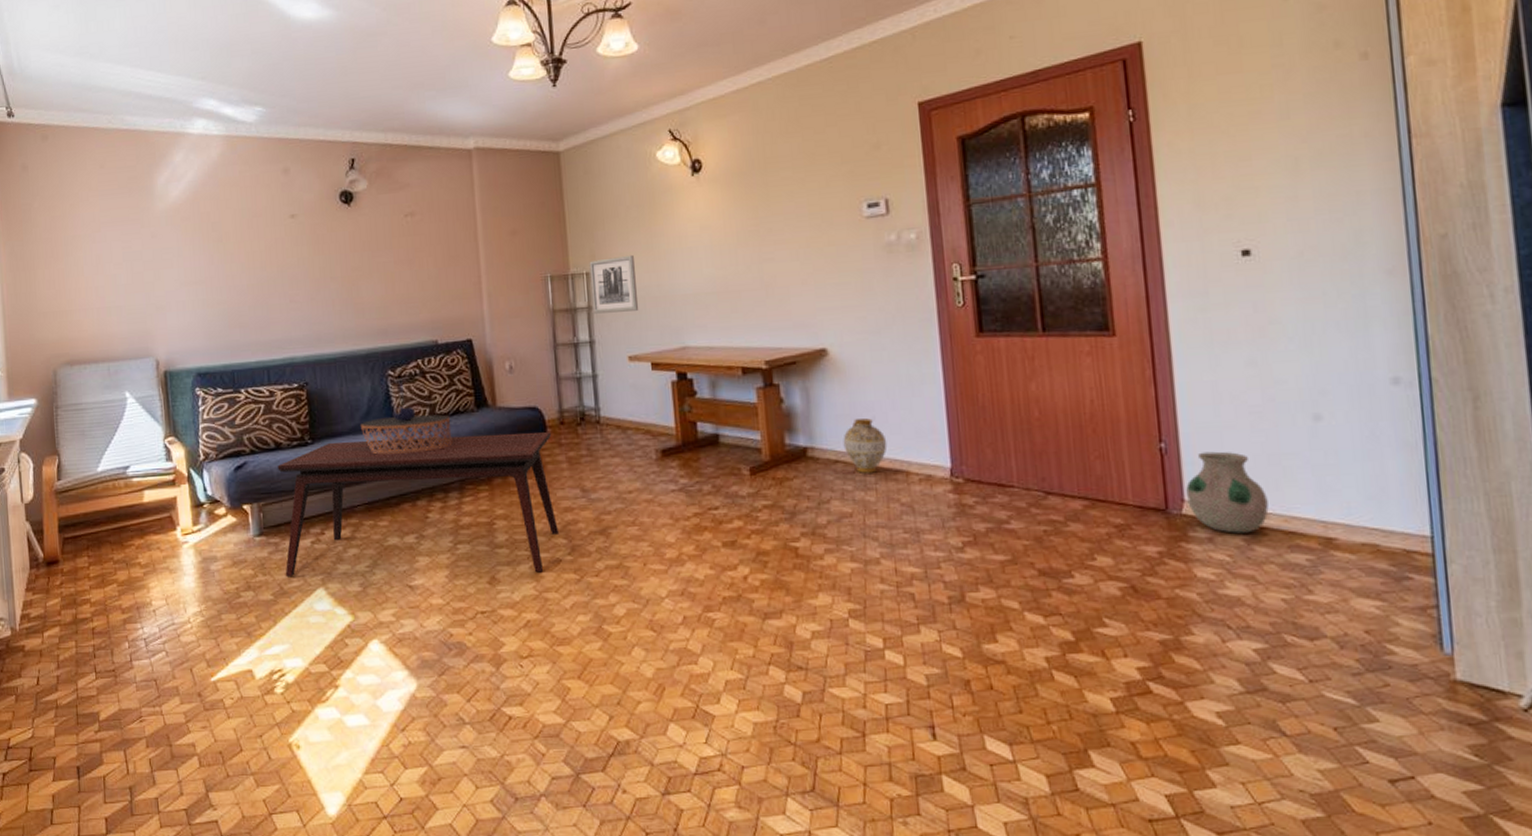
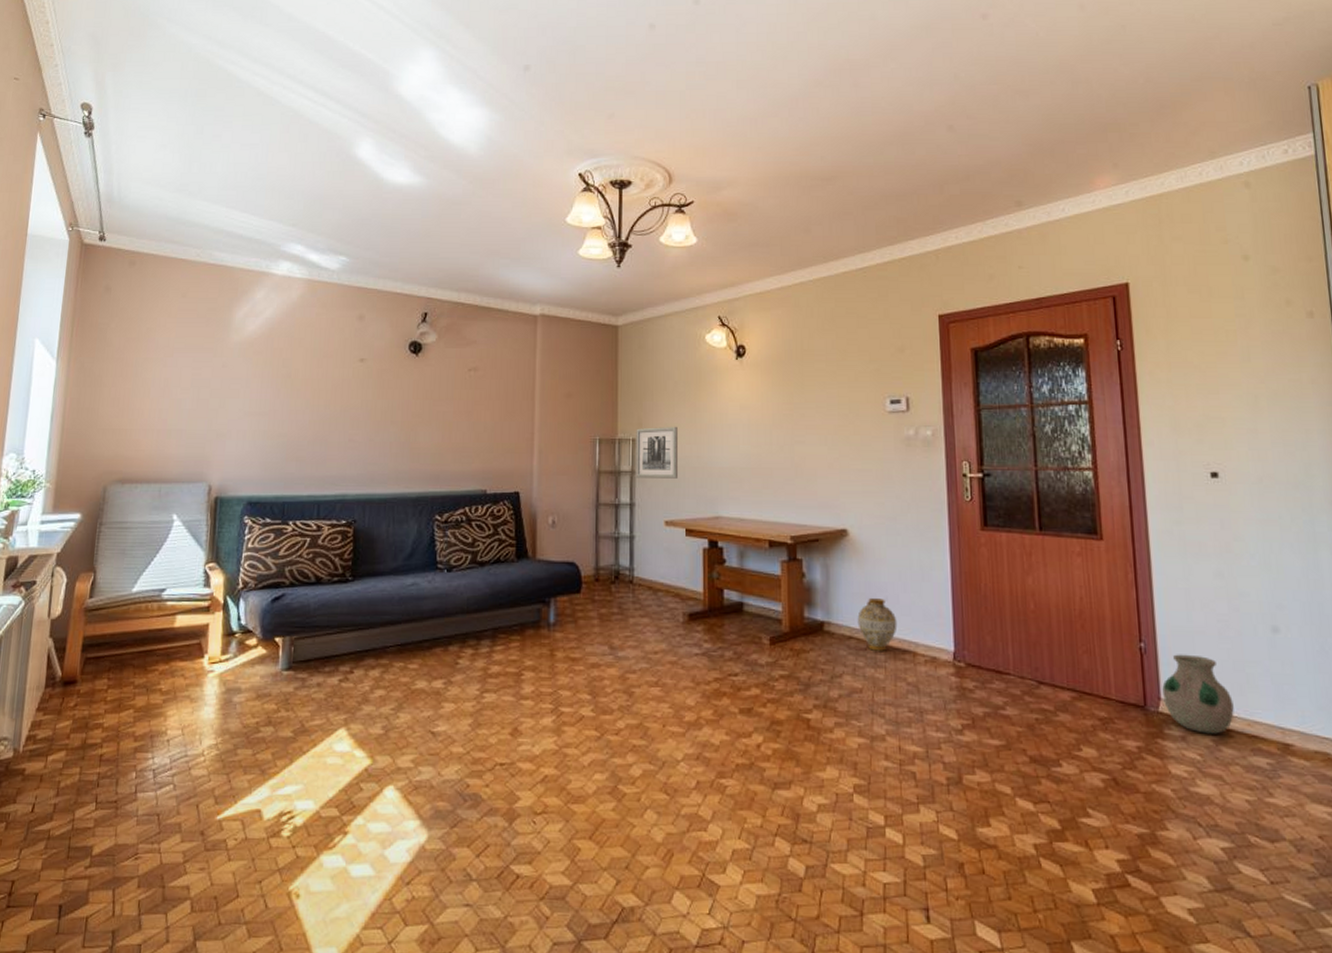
coffee table: present [277,432,560,576] -> none [308,581,585,727]
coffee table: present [359,406,453,454] -> none [401,550,491,598]

